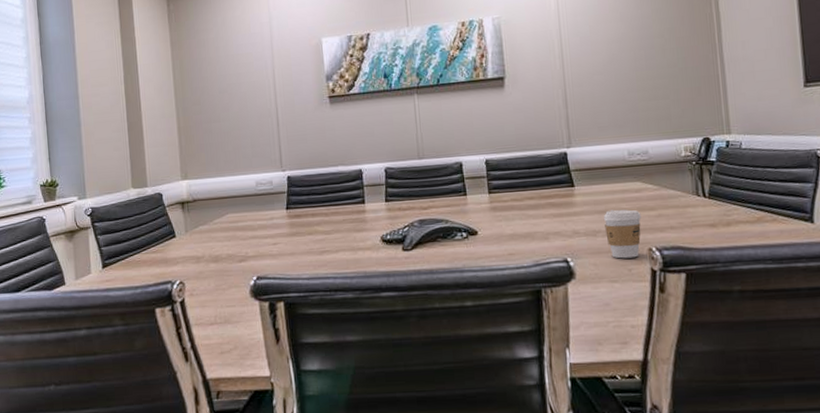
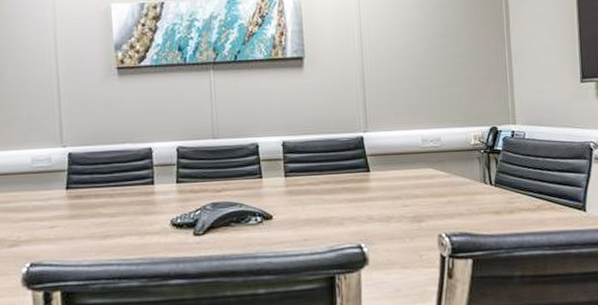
coffee cup: present [603,209,641,259] -> none [396,195,433,245]

